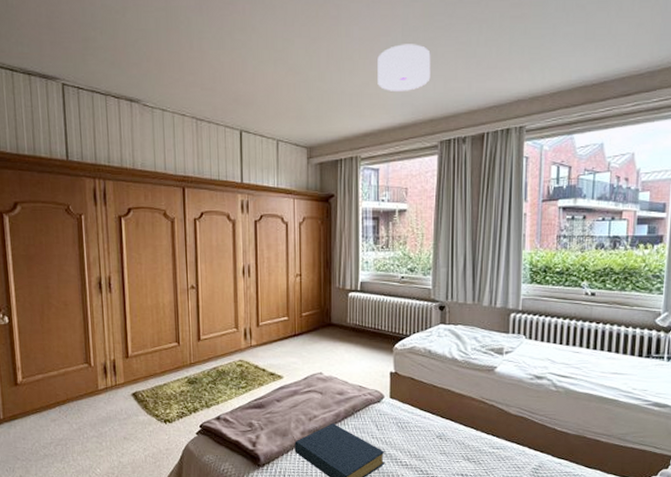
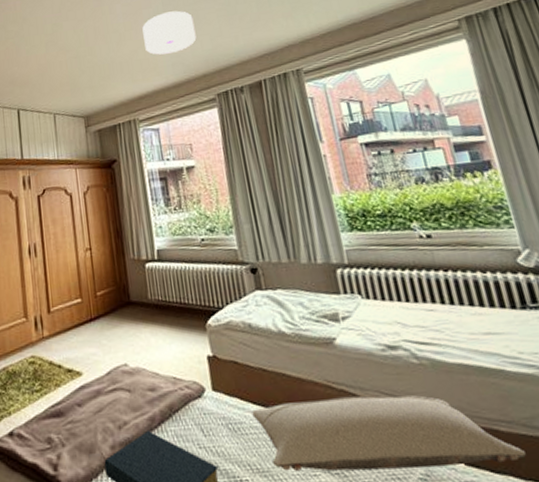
pillow: none [418,410,614,462] -> present [252,395,526,471]

